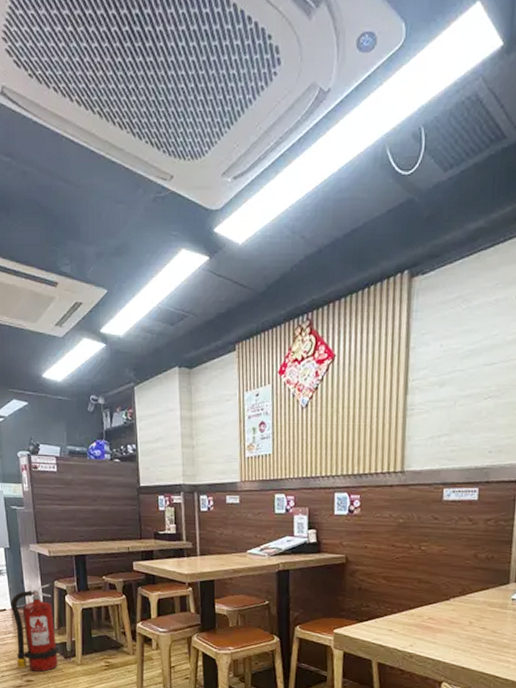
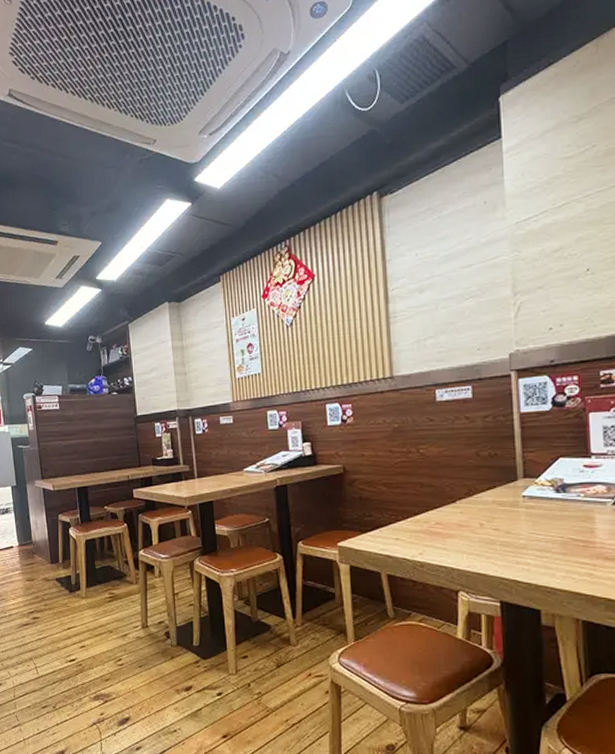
fire extinguisher: present [11,584,59,672] -> none [18,519,64,608]

